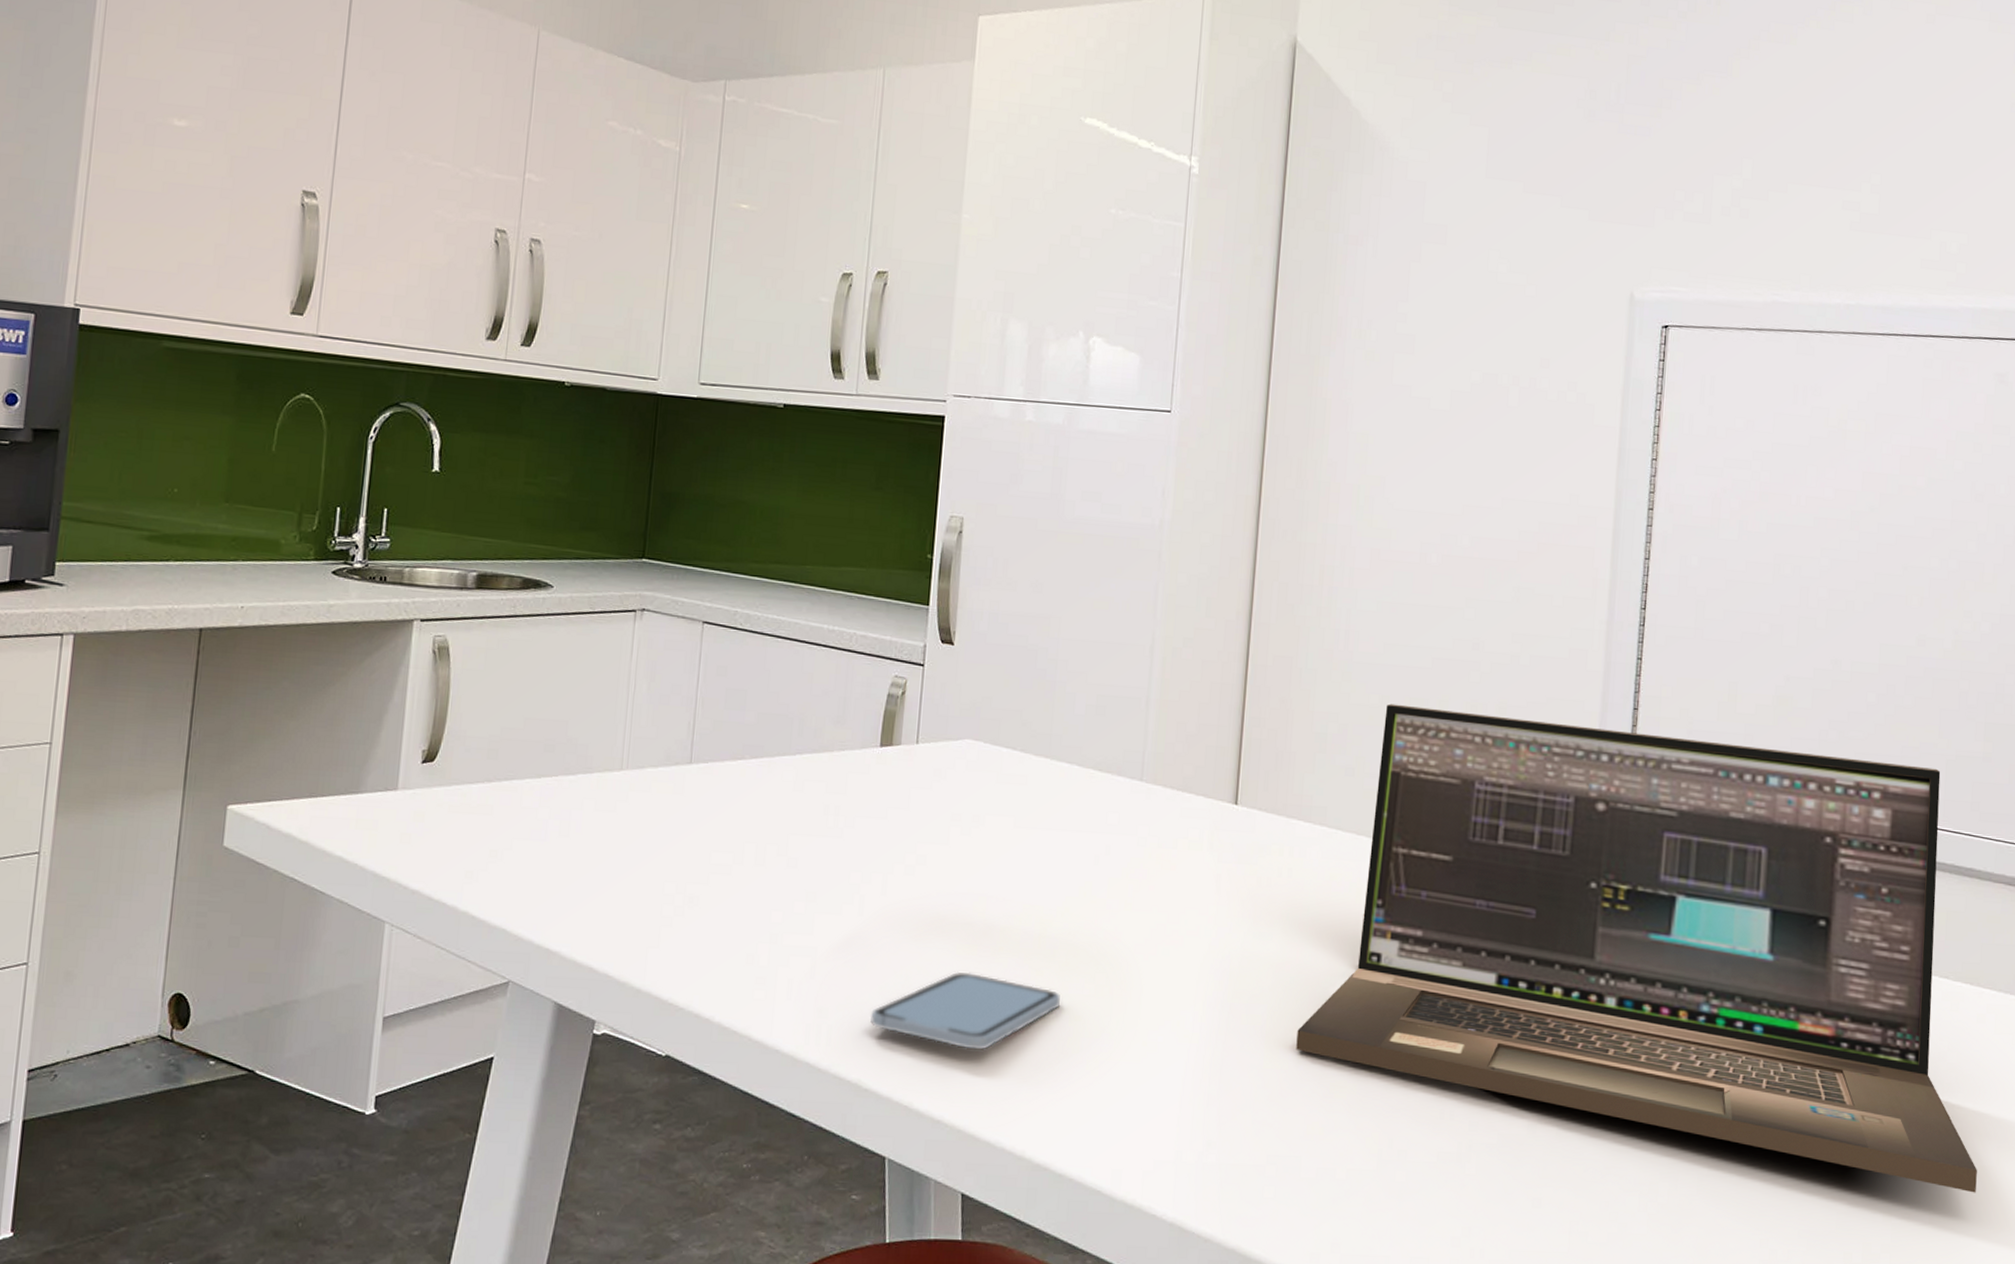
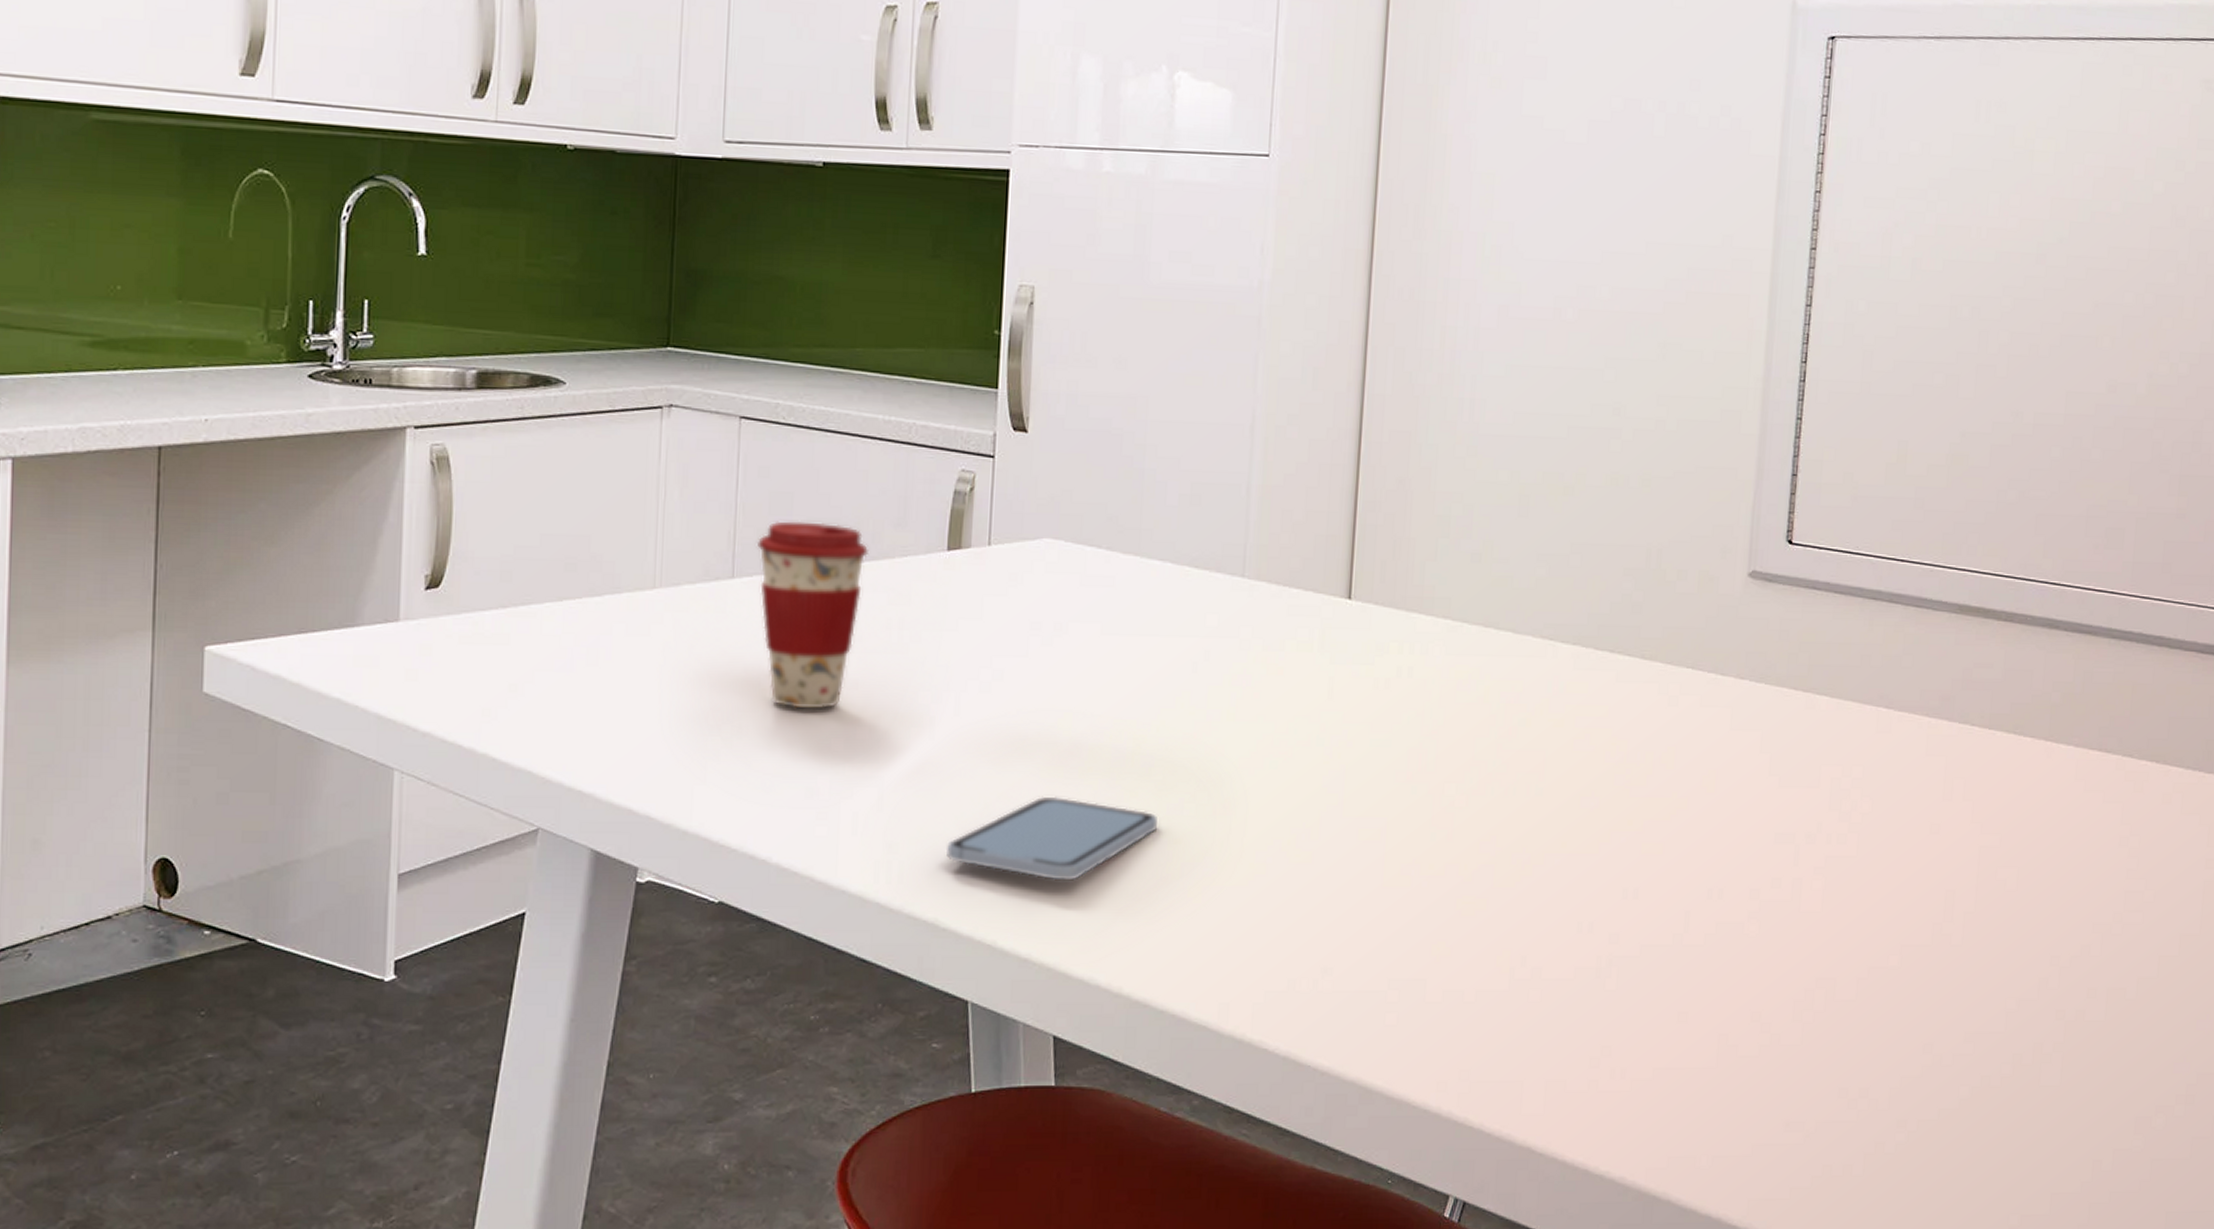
coffee cup: none [712,714,812,884] -> present [756,521,870,709]
laptop: present [1296,703,1977,1193] -> none [1419,480,2158,985]

